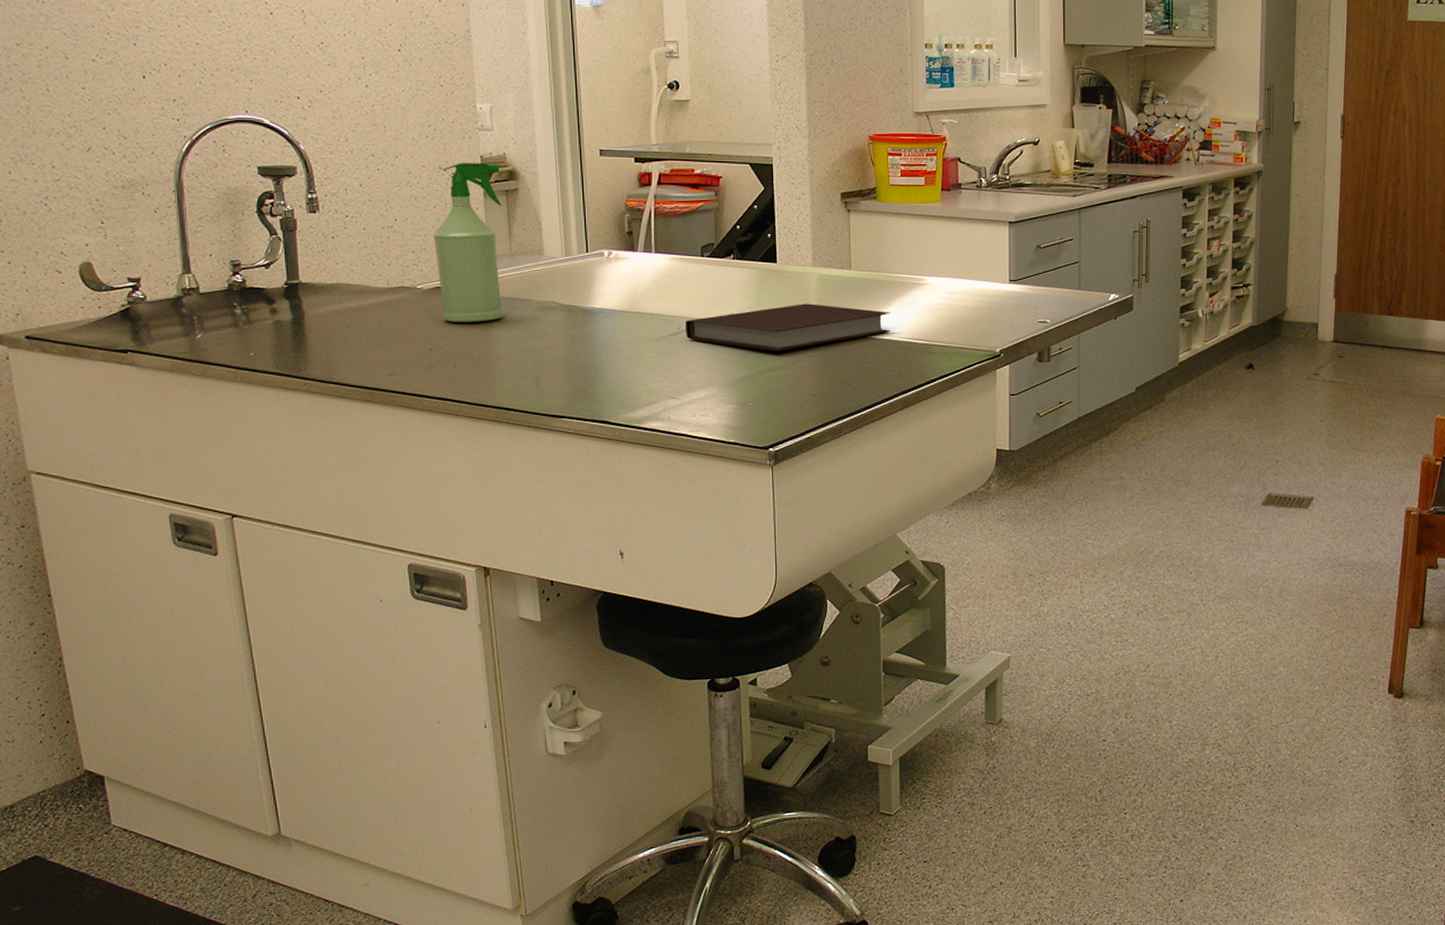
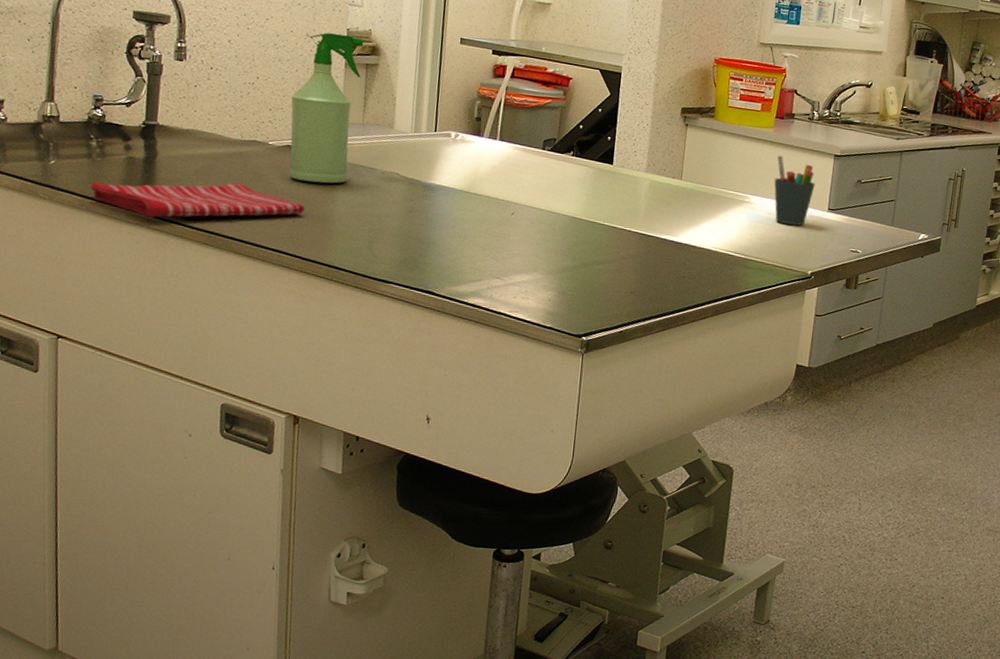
dish towel: none [242,333,465,381] -> present [91,182,306,218]
notebook: present [686,303,891,352] -> none [518,205,713,248]
pen holder: none [948,230,993,302] -> present [774,155,816,226]

